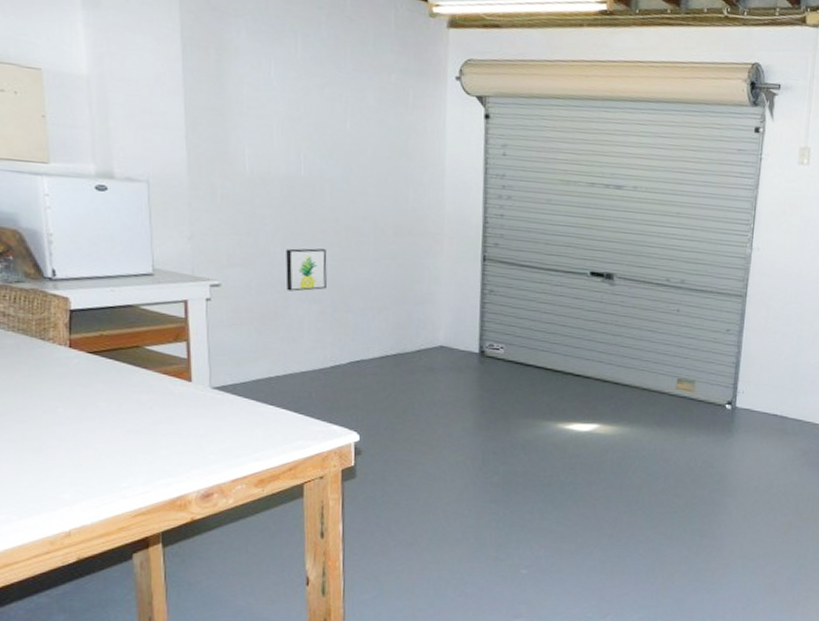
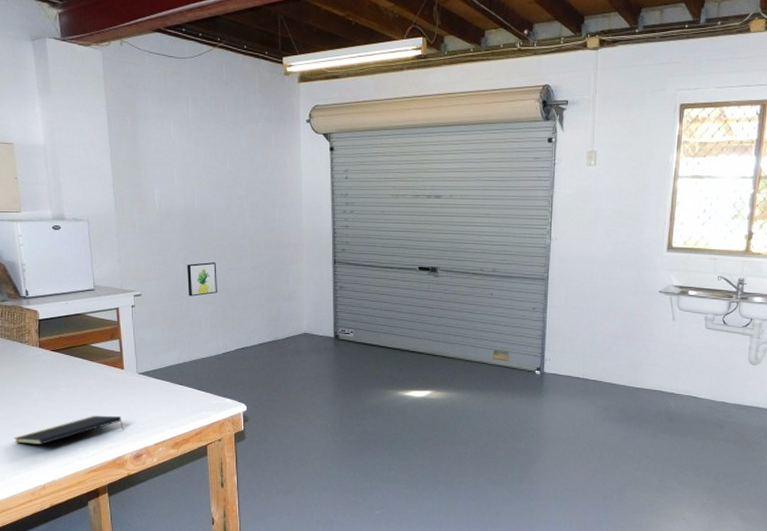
notepad: none [25,441,189,477] -> present [13,416,124,444]

